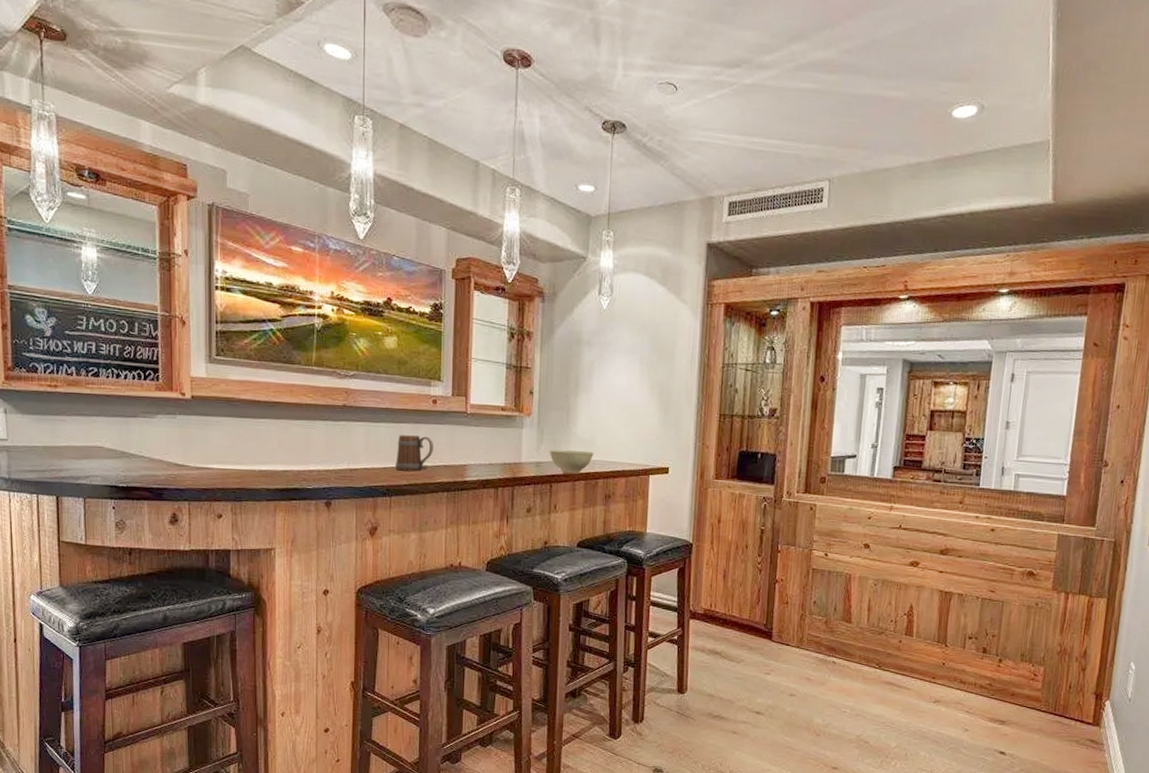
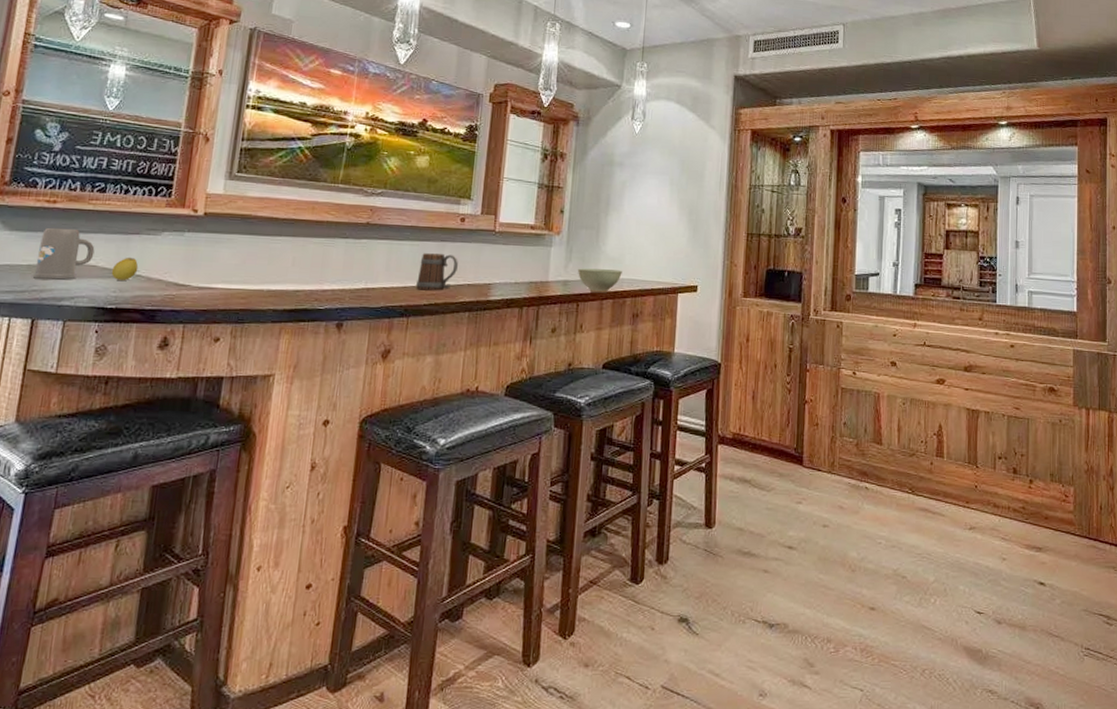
beer mug: none [49,411,99,461] -> present [33,227,95,280]
lemon: none [117,438,141,461] -> present [111,257,139,280]

